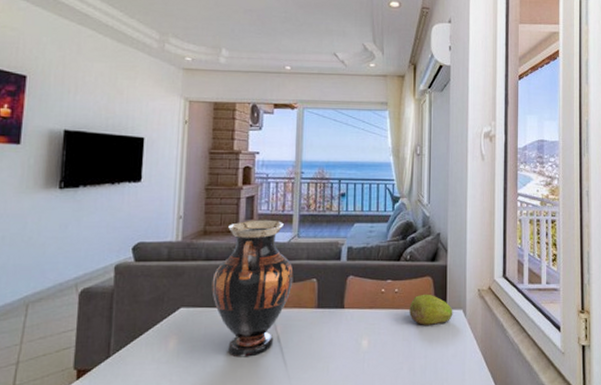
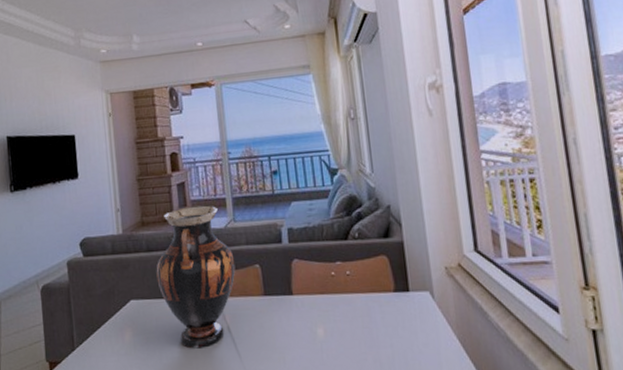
fruit: present [409,294,453,325] -> none [365,275,418,311]

